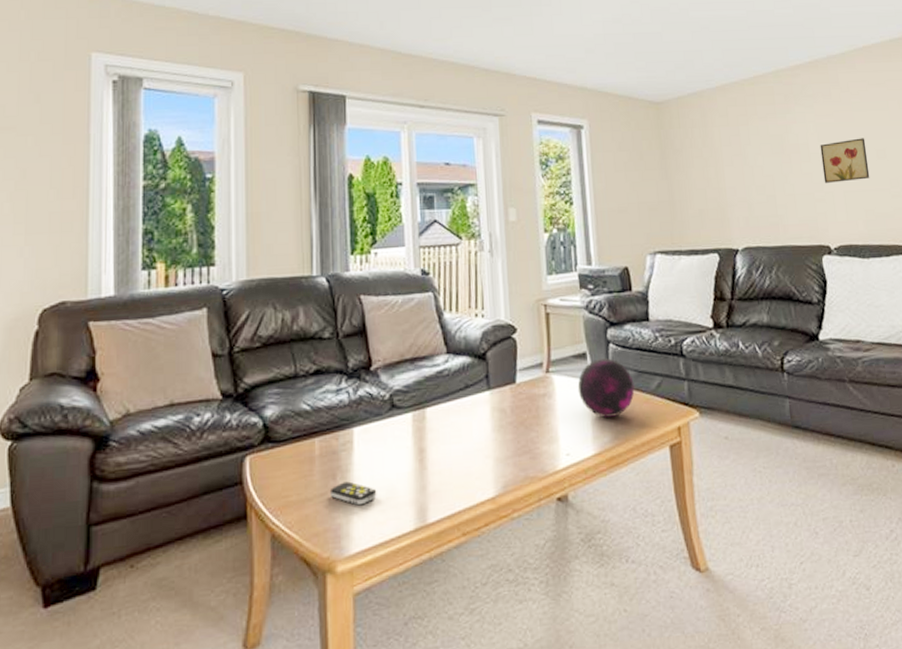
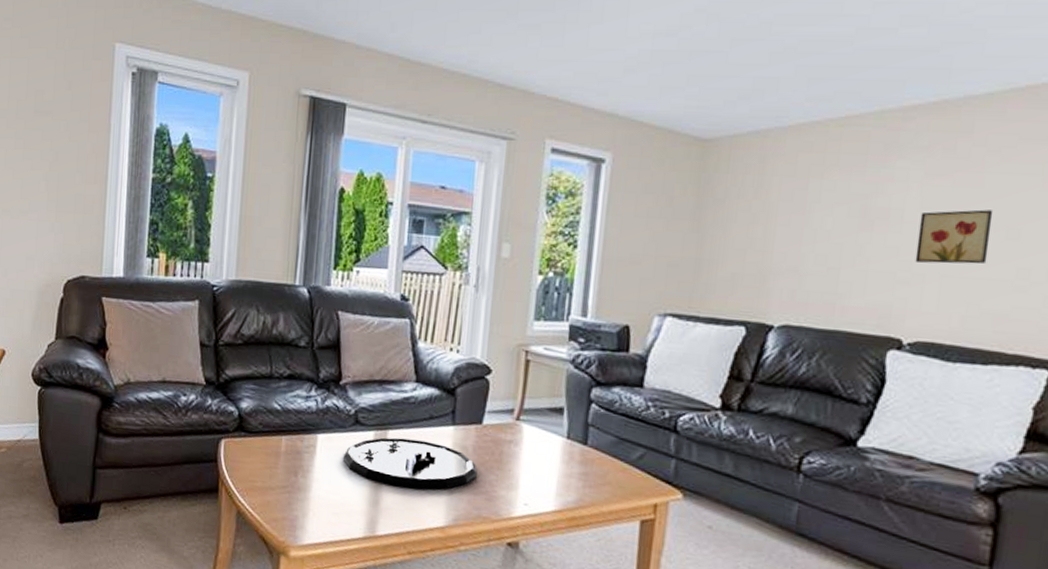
remote control: present [329,481,377,506] -> none [290,480,333,505]
decorative tray: none [382,411,518,466] -> present [342,437,477,489]
decorative orb: present [577,357,635,418] -> none [547,416,613,479]

